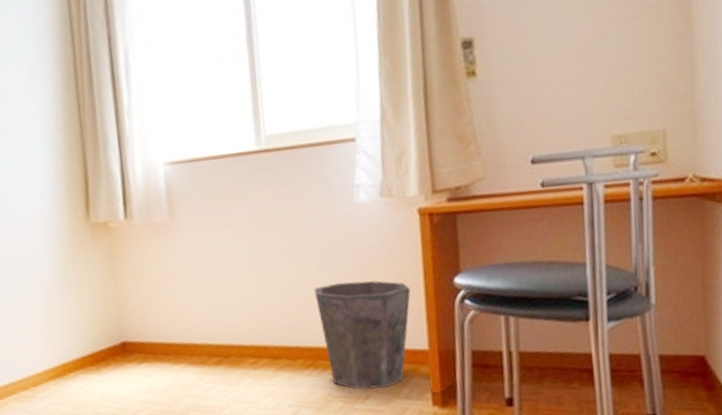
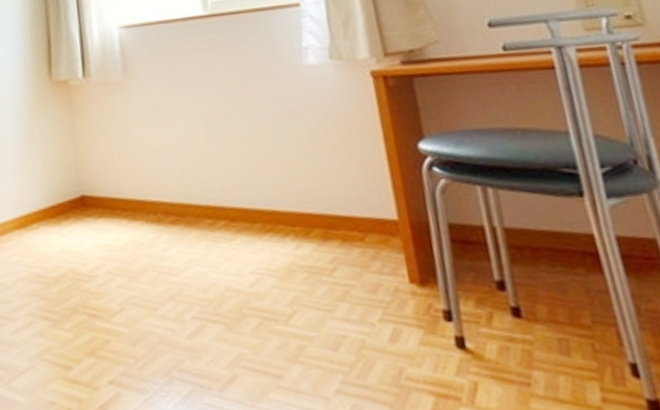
waste bin: present [314,280,411,389] -> none [268,143,373,260]

